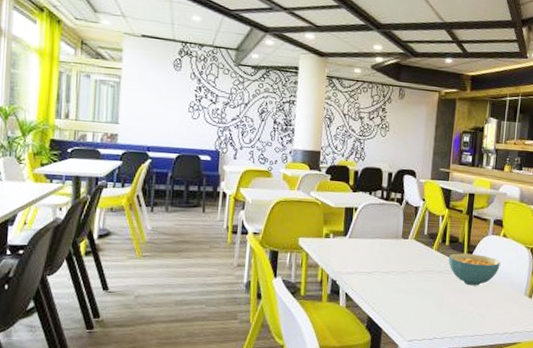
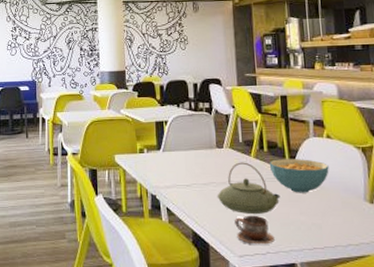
teapot: none [395,253,454,303] -> present [217,162,281,214]
cup: none [409,303,443,331] -> present [235,215,275,245]

